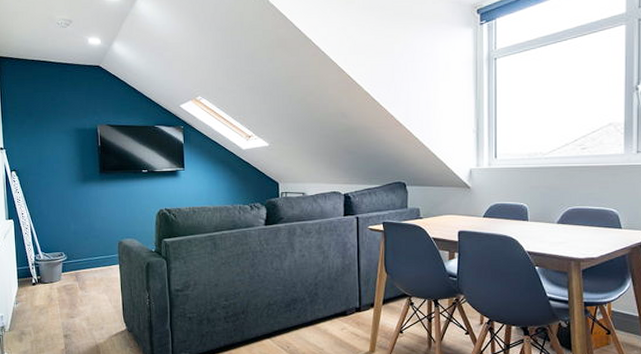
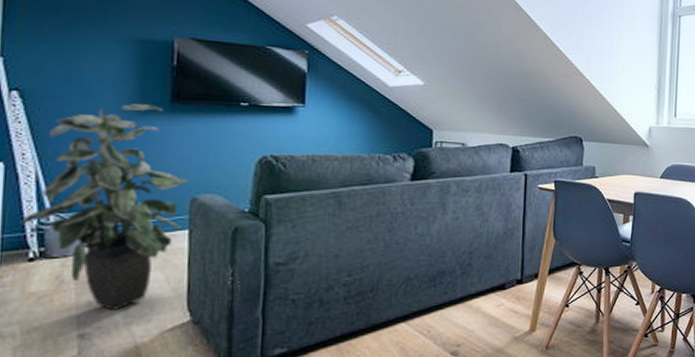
indoor plant: none [26,176,115,320] -> present [21,104,188,310]

